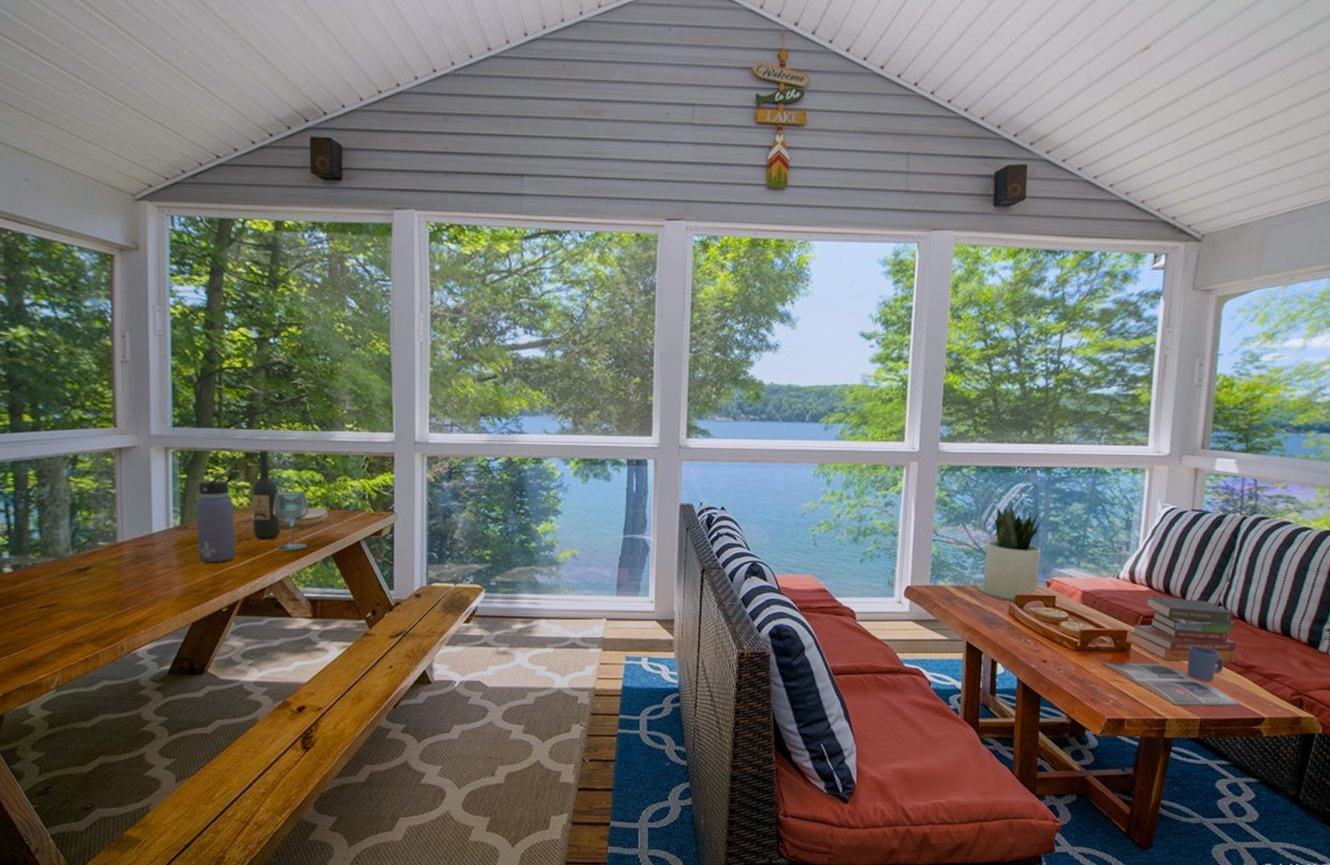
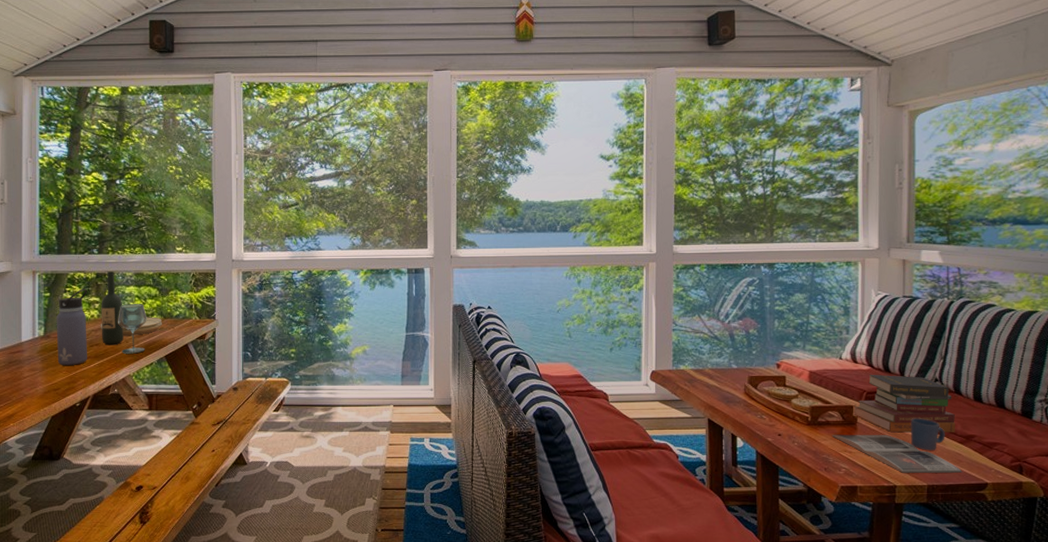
planter: present [976,505,1045,602] -> none [714,297,771,383]

